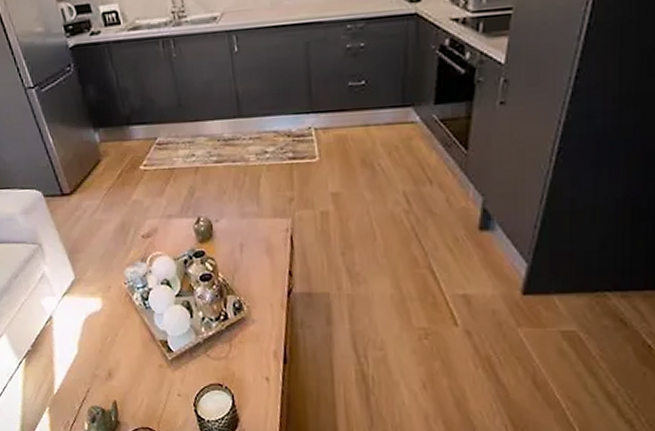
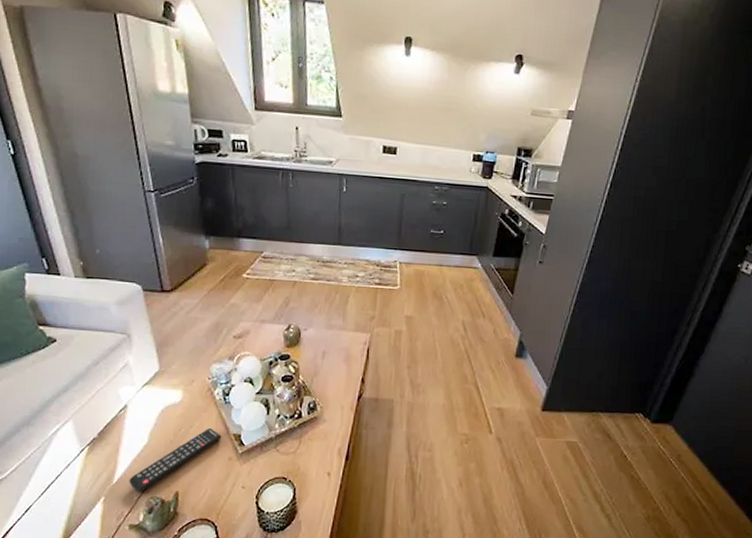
remote control: none [68,334,149,403] -> present [129,427,222,493]

